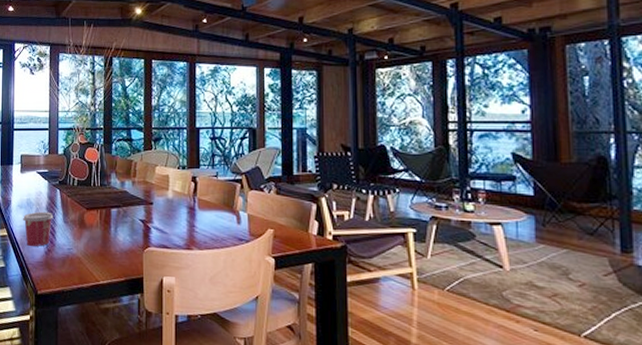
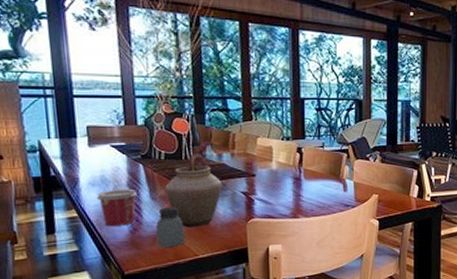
saltshaker: none [66,231,89,272] -> present [156,207,185,248]
vase: none [76,169,124,253] -> present [165,141,223,227]

